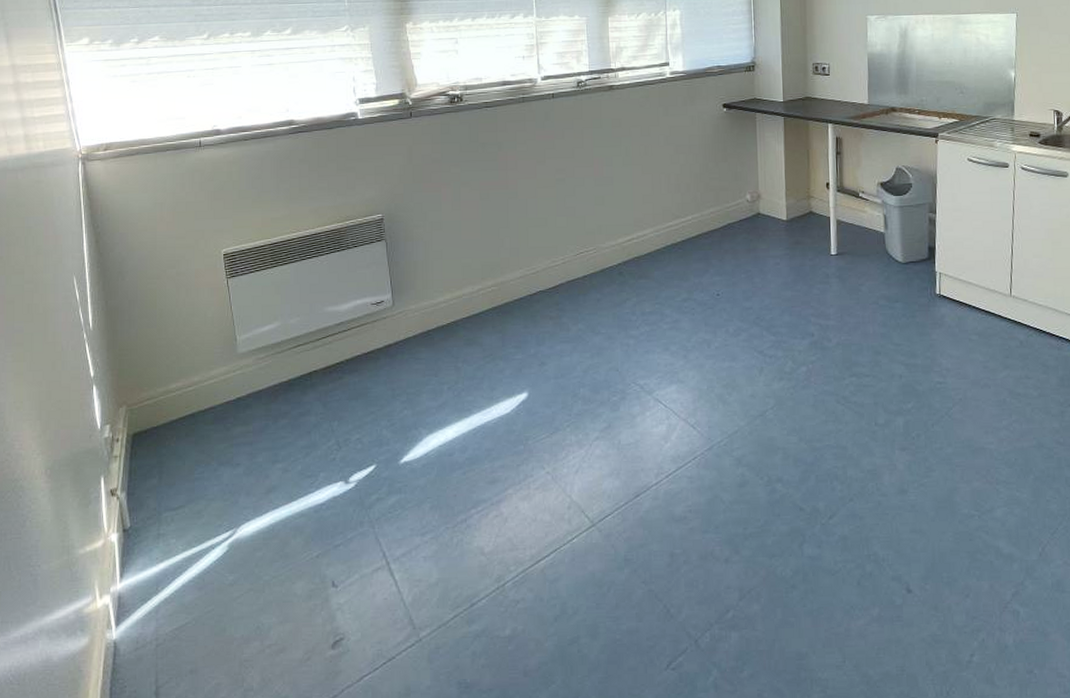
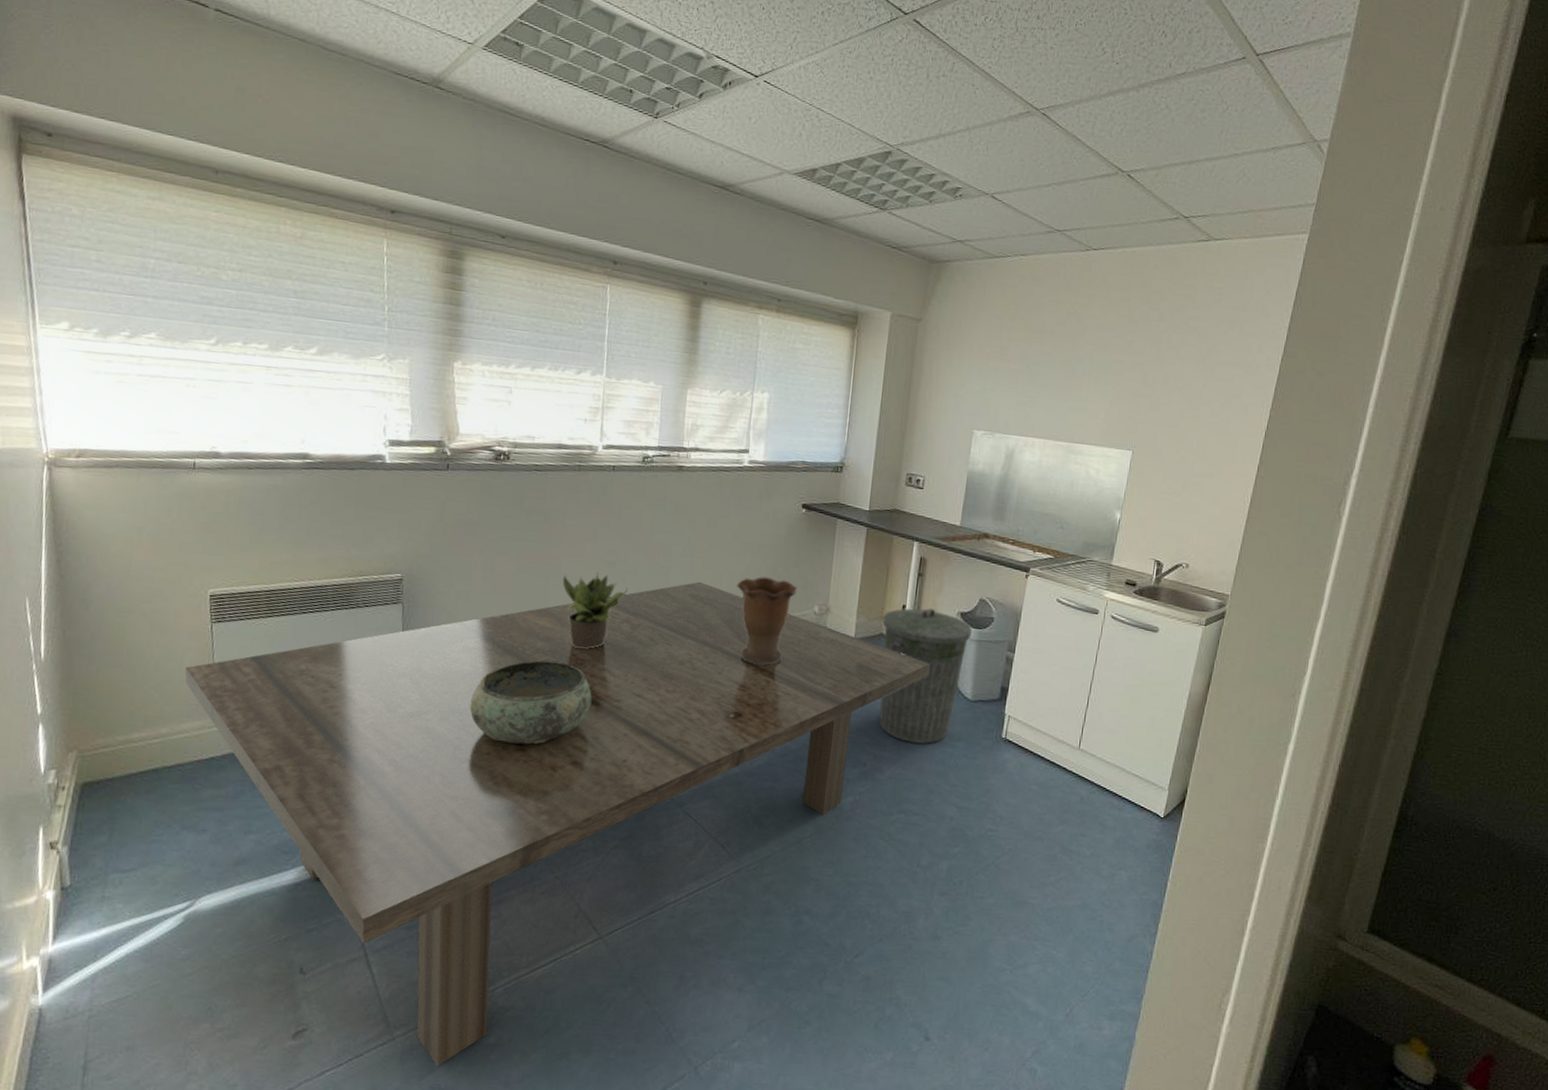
dining table: none [209,186,860,662] -> present [185,581,931,1067]
bowl: none [453,275,559,354] -> present [469,660,592,745]
potted plant: none [520,189,579,261] -> present [562,572,628,650]
vase: none [673,174,729,254] -> present [736,577,797,665]
trash can: none [810,182,894,309] -> present [879,607,972,744]

